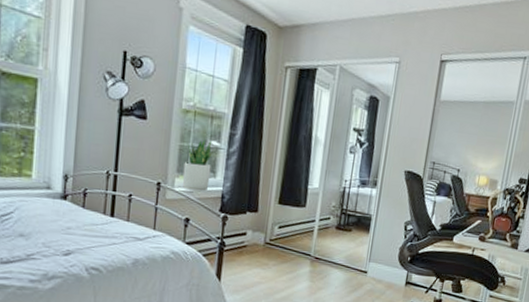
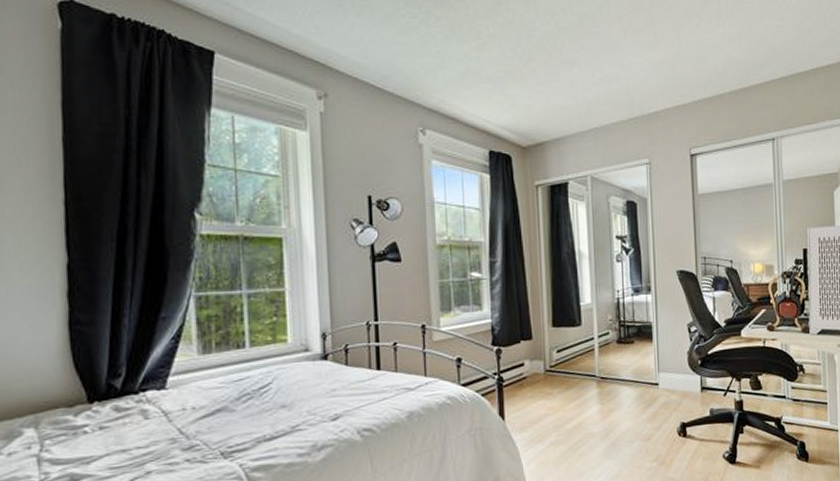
planter: present [182,139,213,192] -> none [447,272,477,328]

